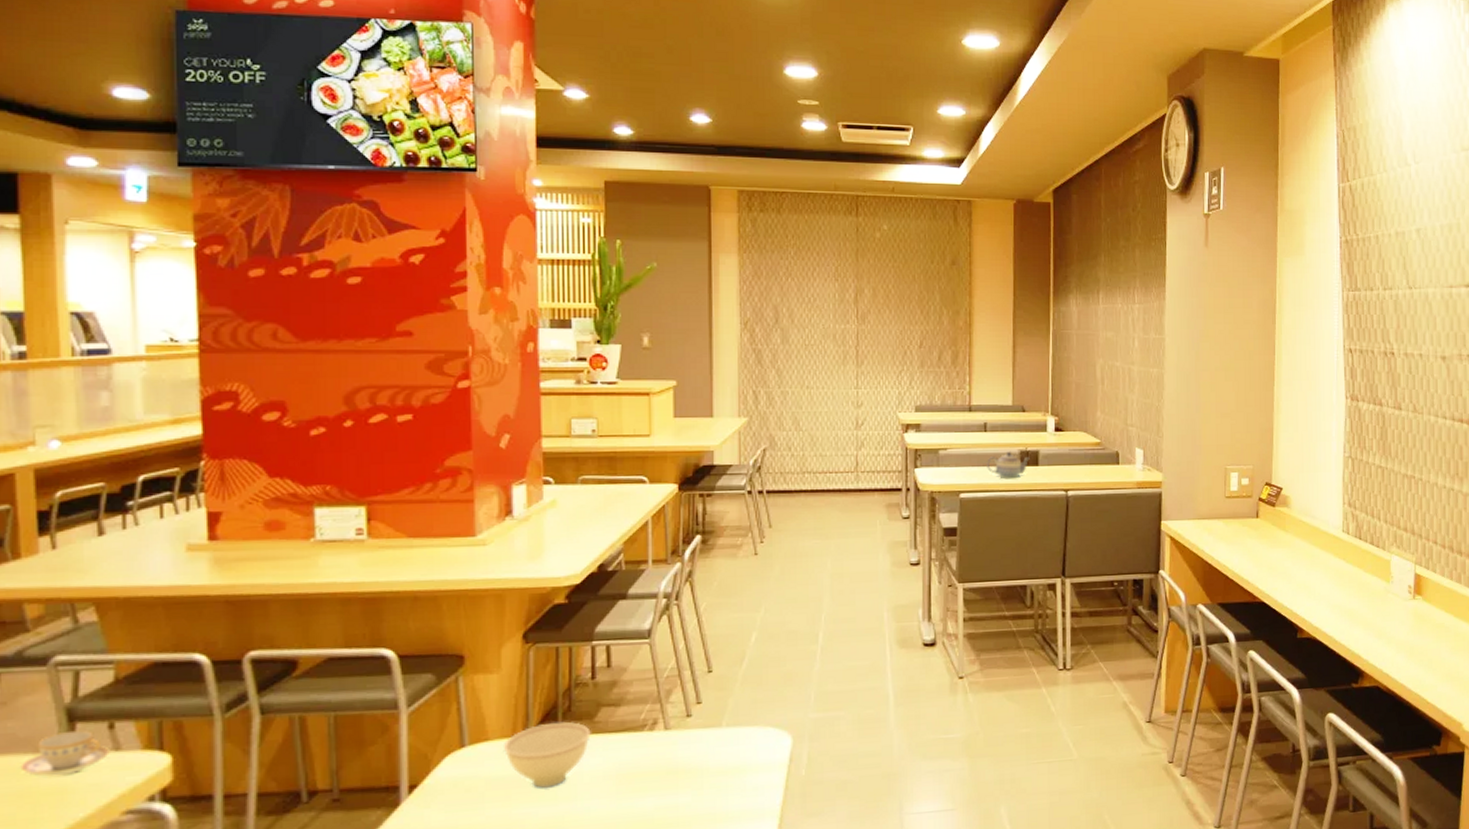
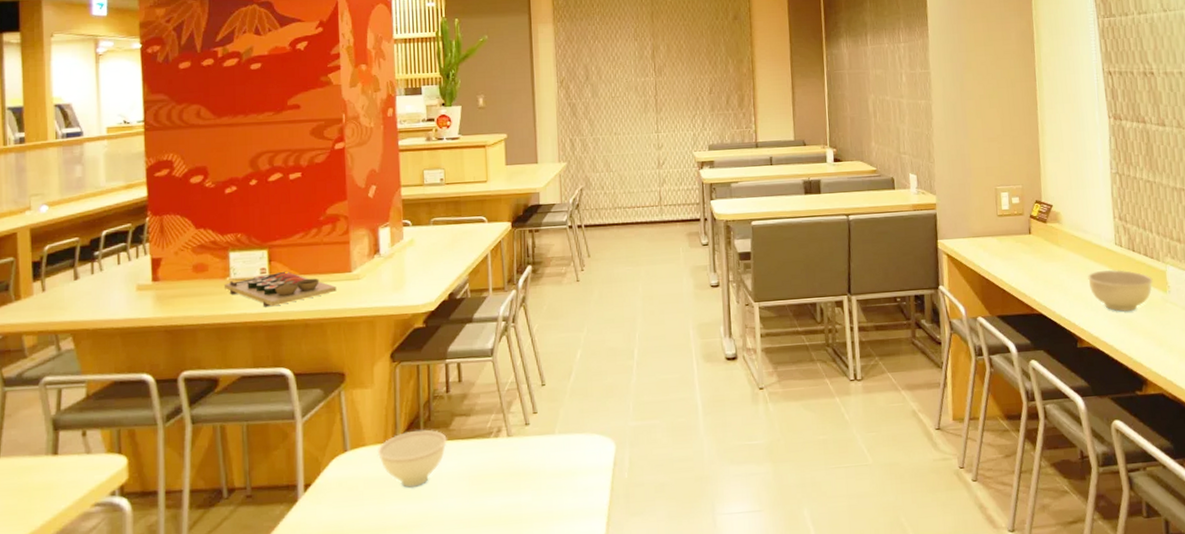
teacup: present [20,729,110,777] -> none [20,437,83,475]
sushi platter: none [306,532,456,576] -> present [223,271,337,307]
teapot: present [987,451,1030,480] -> none [774,181,813,207]
soup bowl: none [1313,557,1377,602] -> present [1088,269,1153,312]

